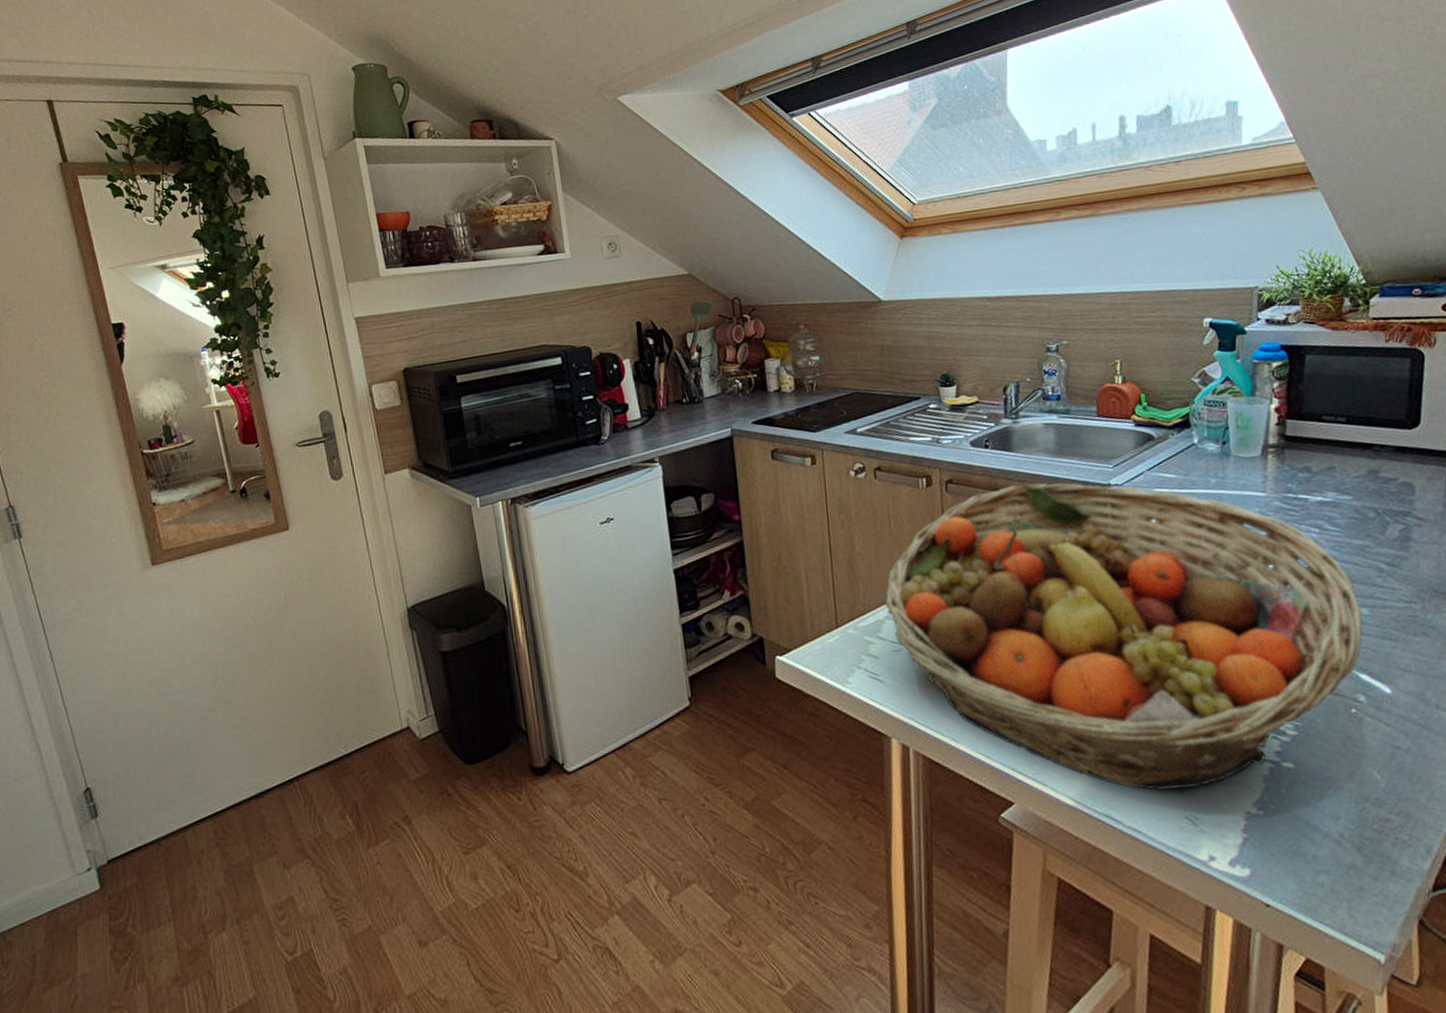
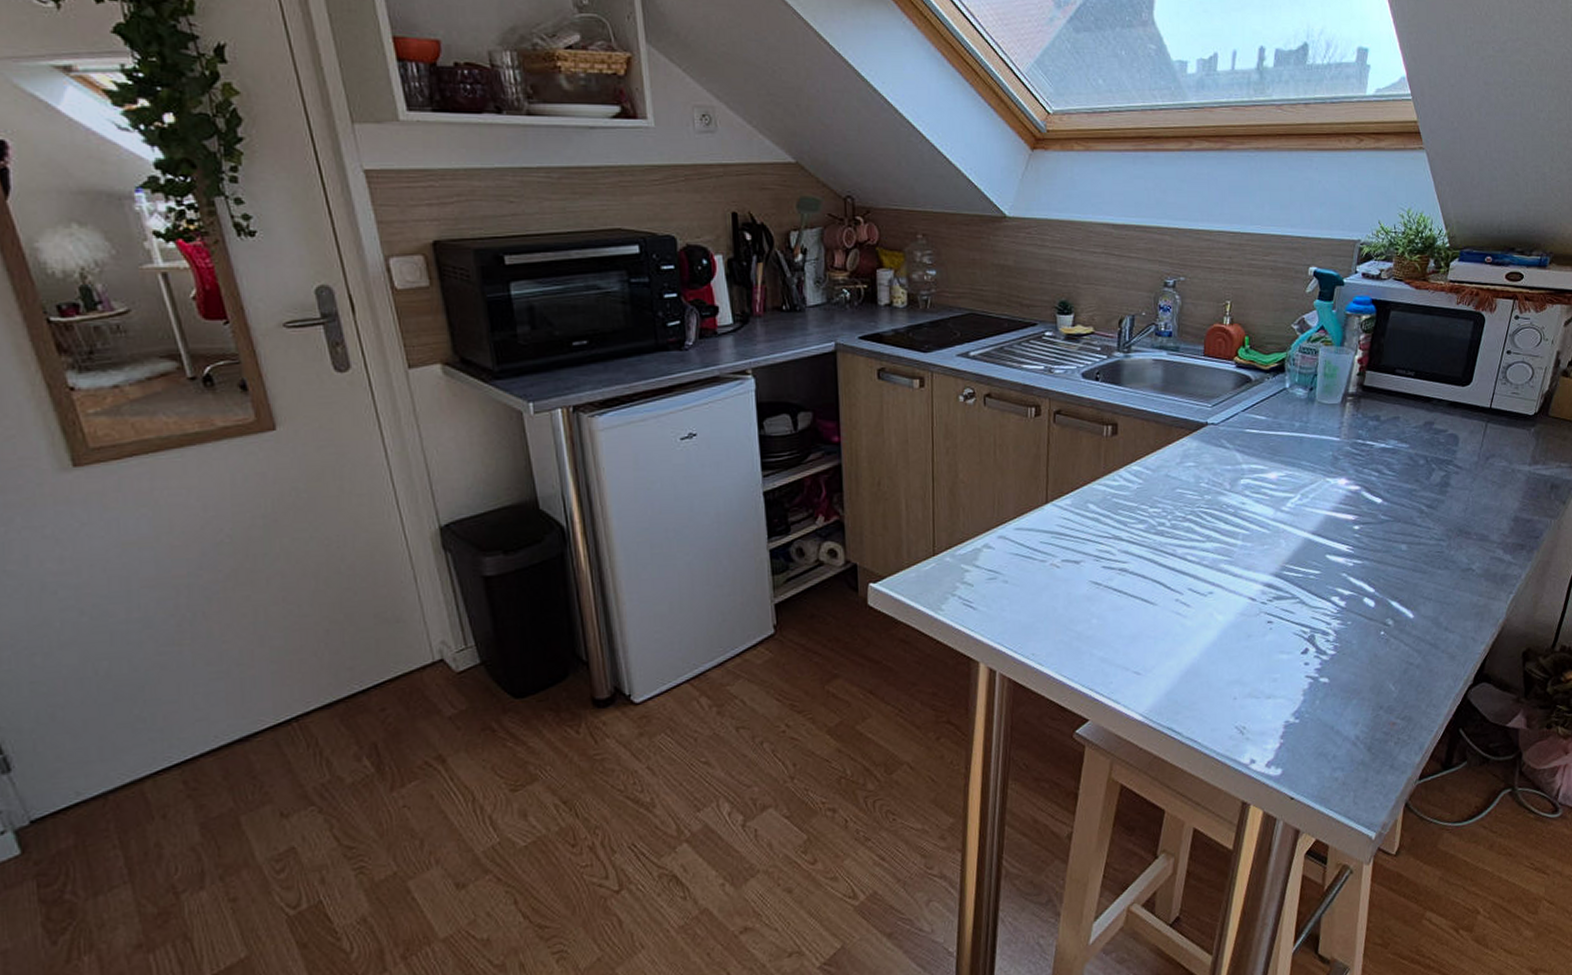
fruit basket: present [883,482,1364,791] -> none [983,418,1401,705]

